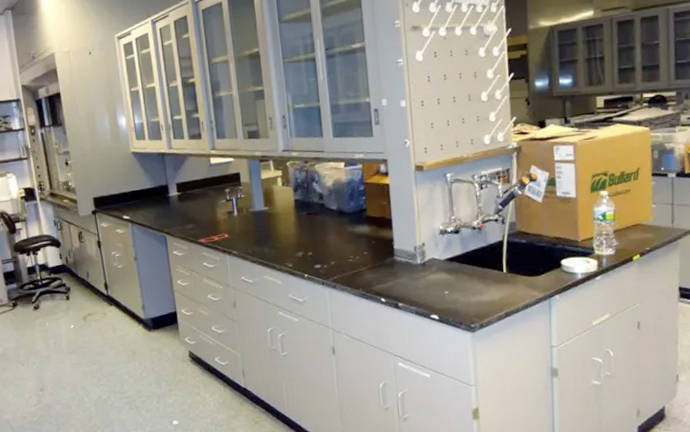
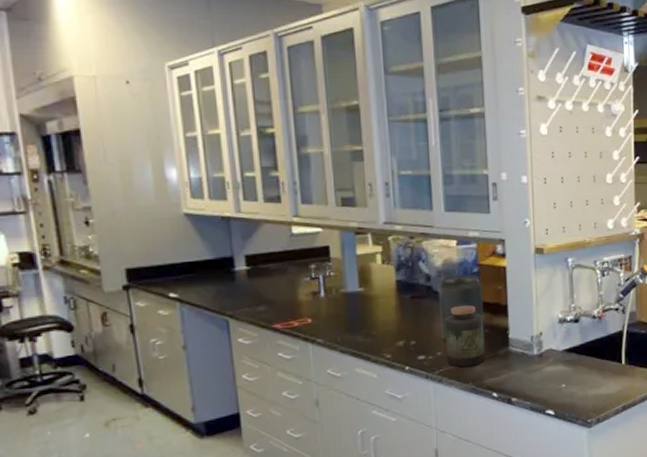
soda can: none [329,192,372,251] -> present [438,274,484,340]
jar: none [336,219,374,276] -> present [445,304,486,368]

